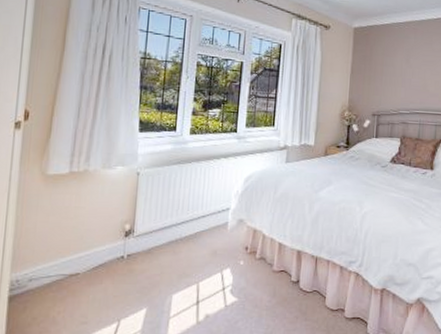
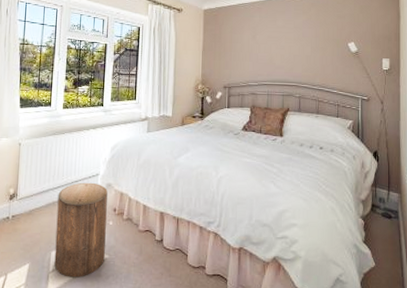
stool: none [175,217,239,323] -> present [54,182,108,278]

